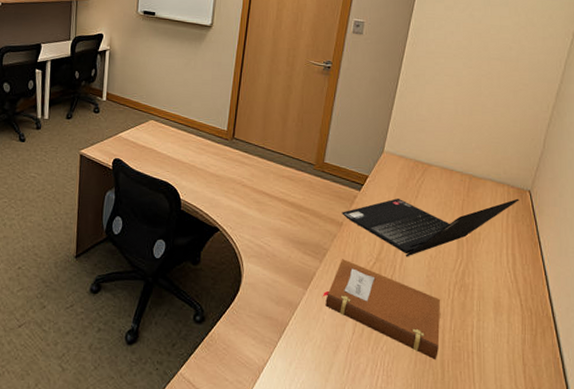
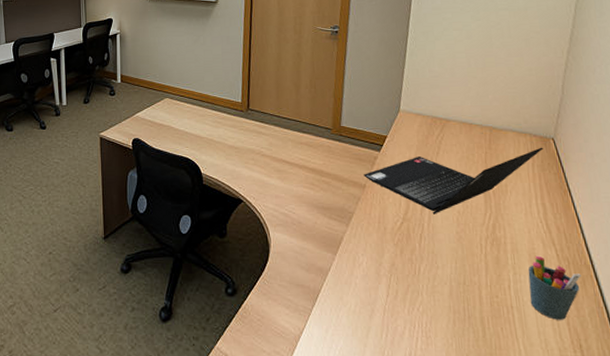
notebook: present [322,259,441,360] -> none [352,221,477,318]
pen holder: none [490,304,542,368] -> present [528,255,581,320]

